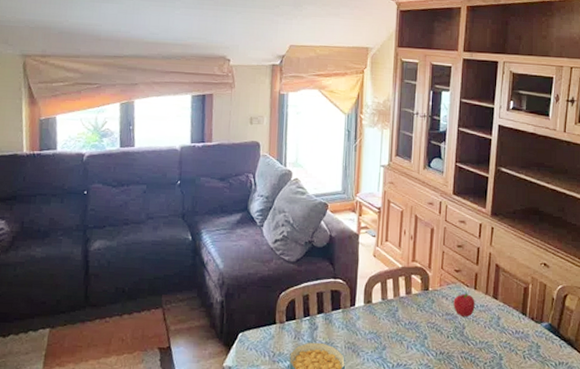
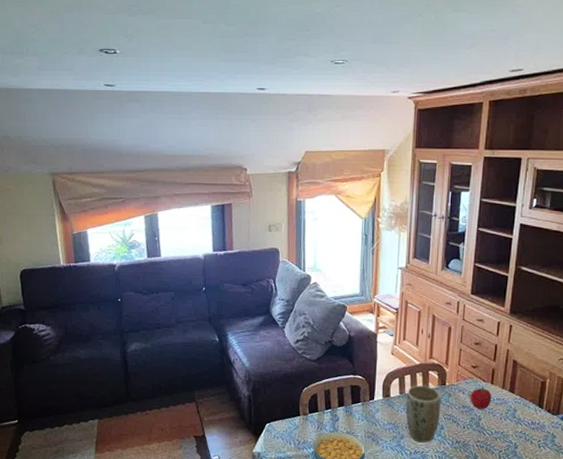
plant pot: none [387,290,424,354] -> present [405,385,441,443]

